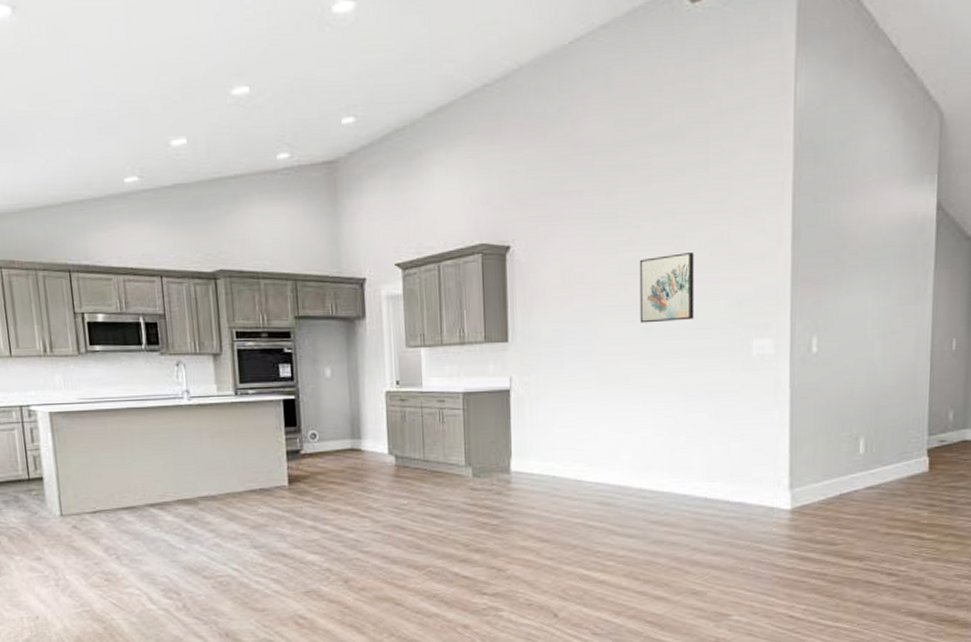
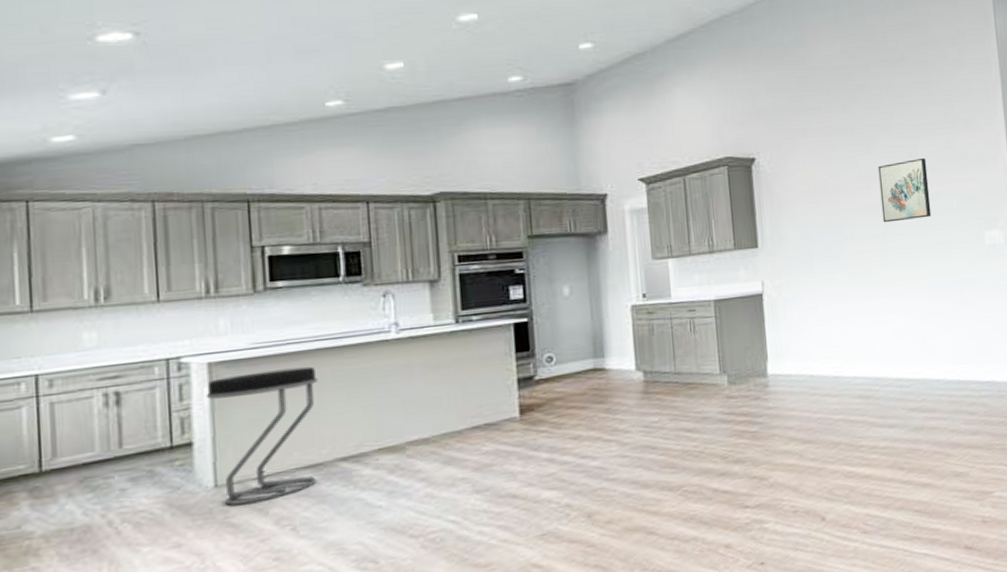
stool: none [49,423,132,533] -> present [205,366,319,506]

